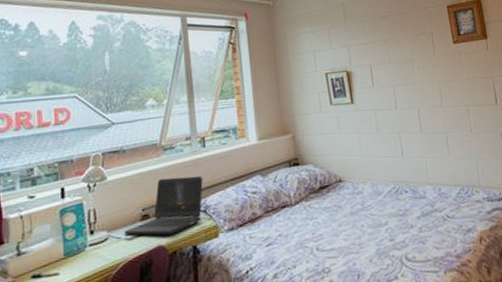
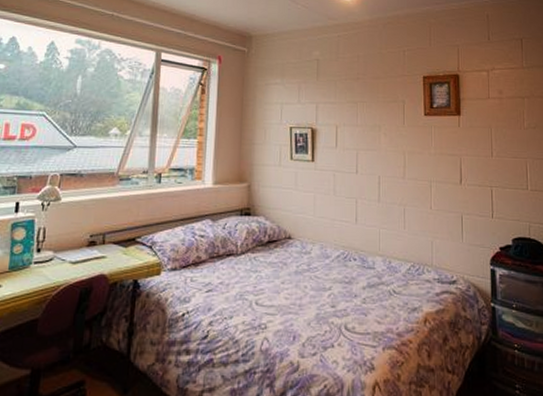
laptop computer: present [124,175,203,236] -> none [69,208,153,265]

